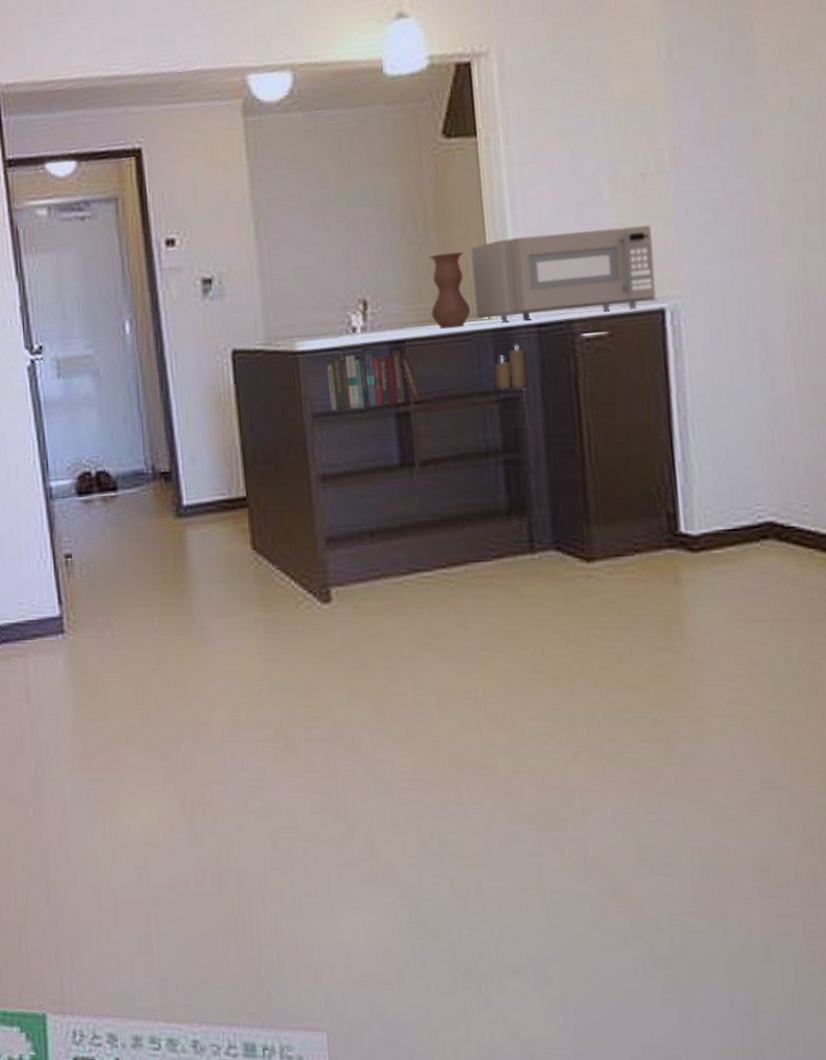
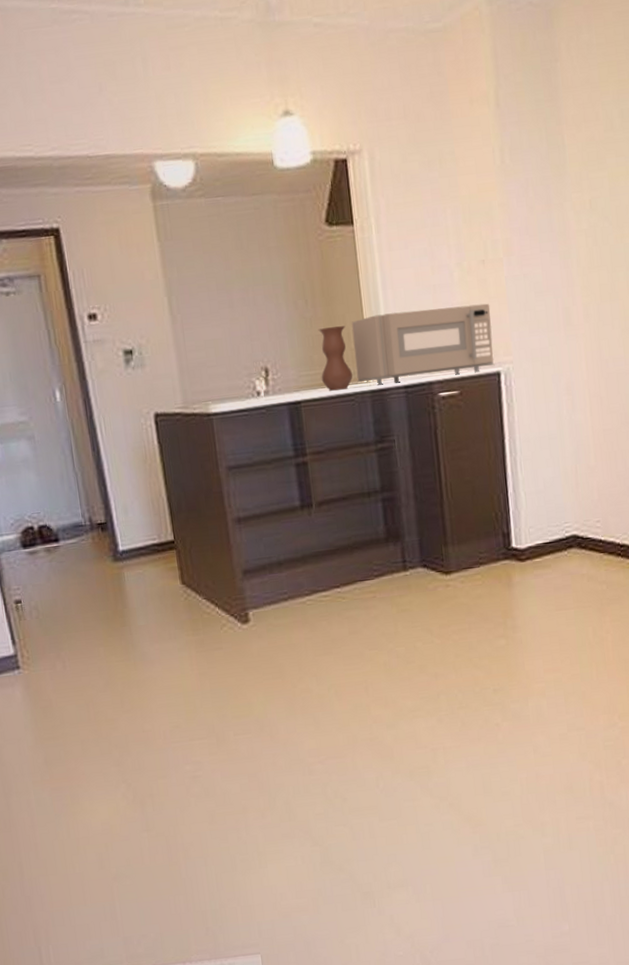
books: present [327,349,422,410] -> none [237,409,317,463]
candle: present [494,344,528,391] -> none [372,403,399,442]

